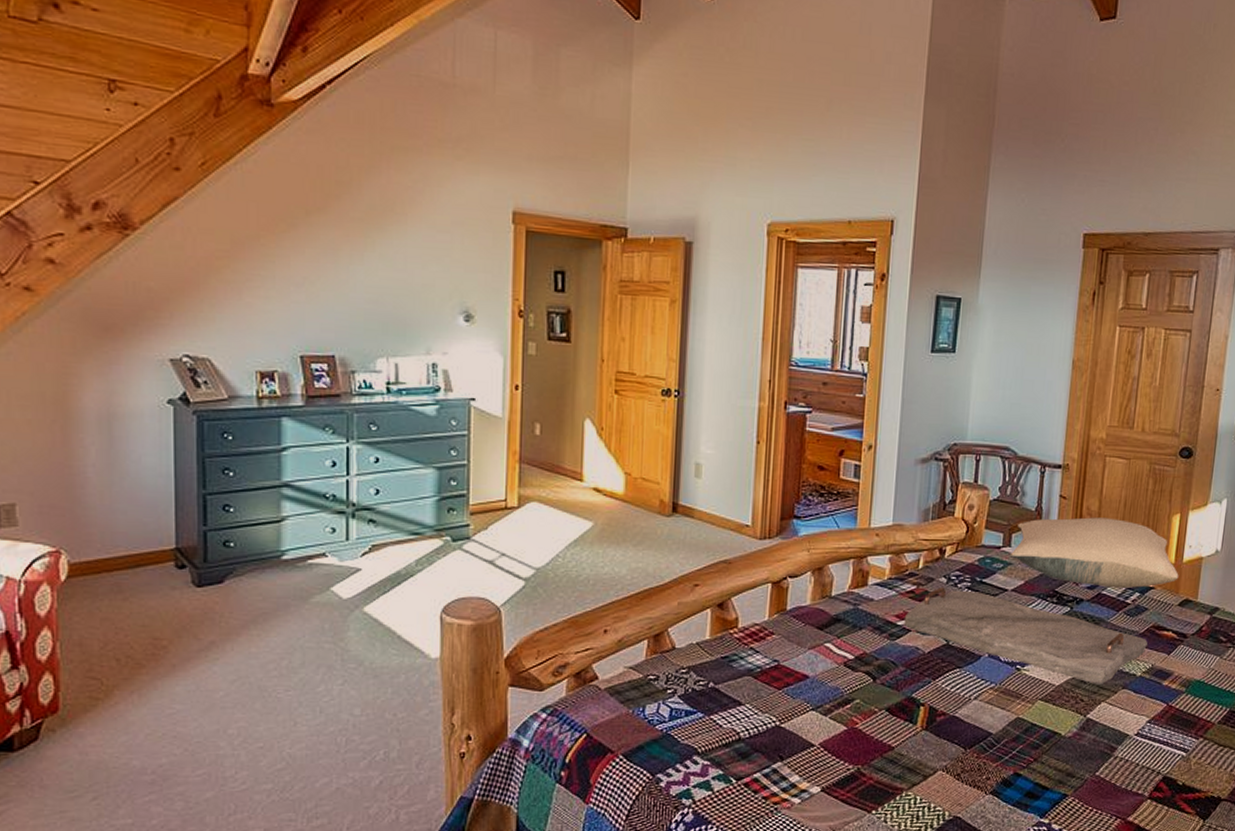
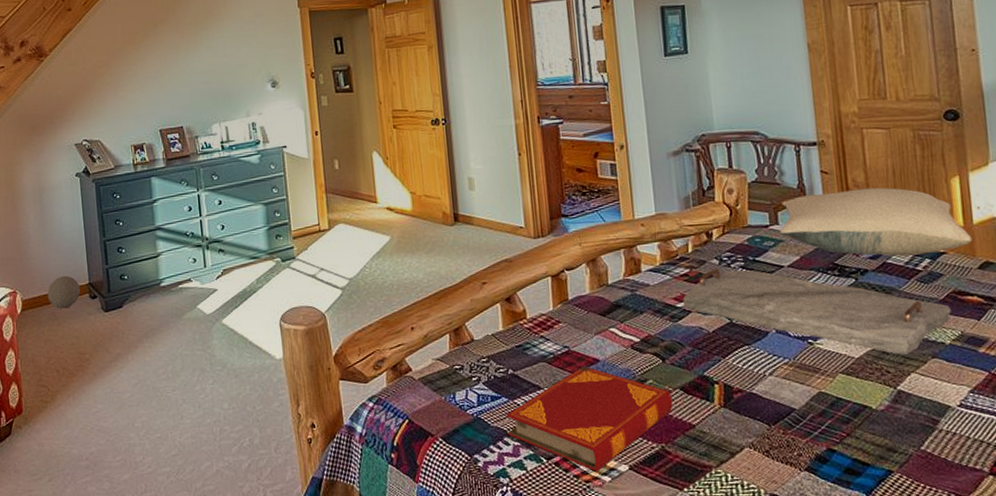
decorative ball: none [109,535,162,579] -> present [47,275,81,309]
hardback book: none [698,682,877,793] -> present [506,366,673,471]

